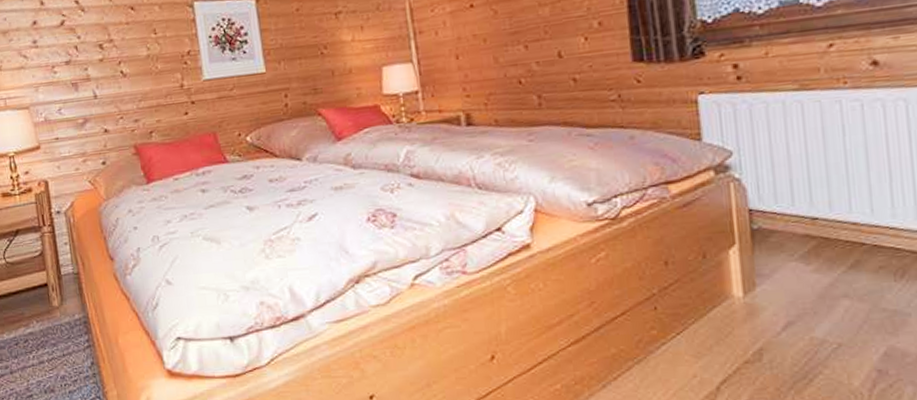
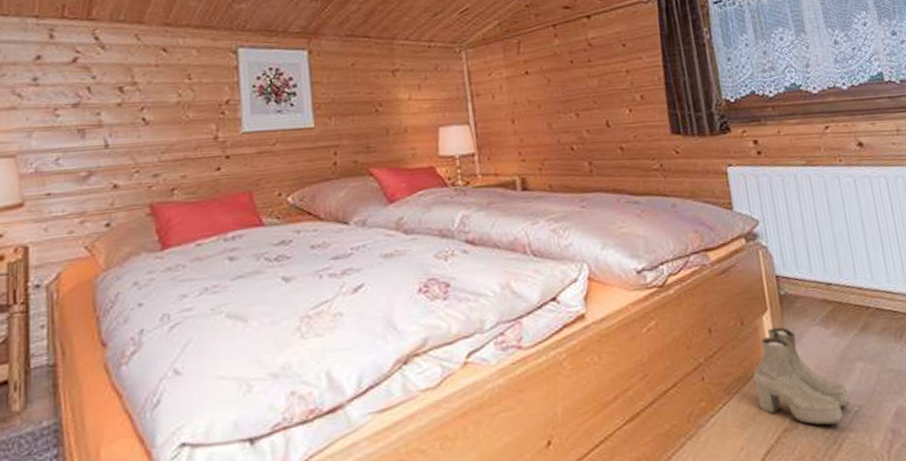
boots: none [713,261,828,360] -> present [753,327,850,426]

